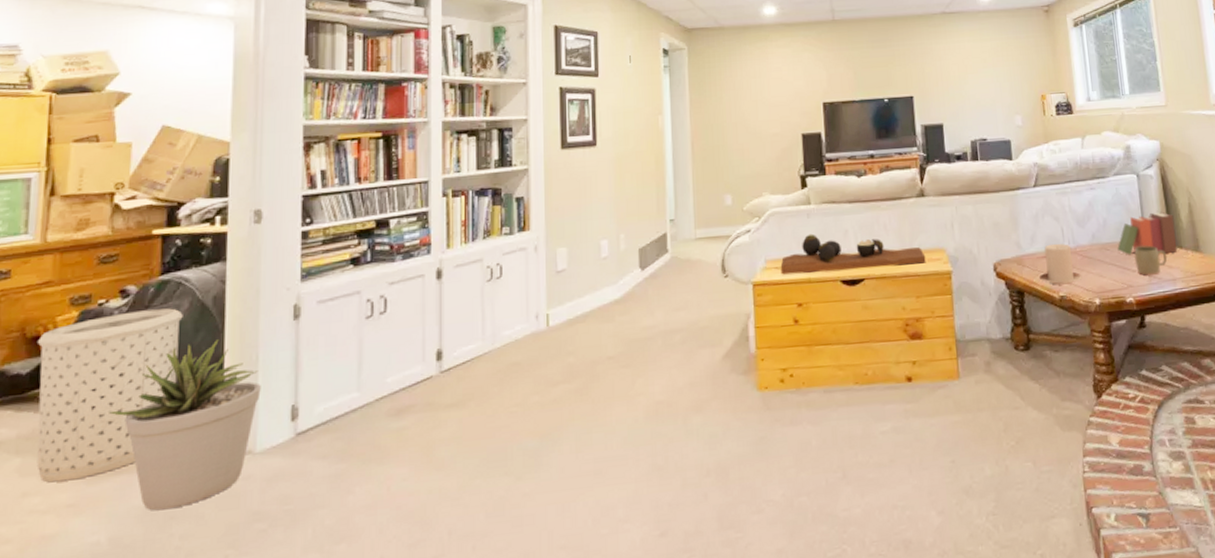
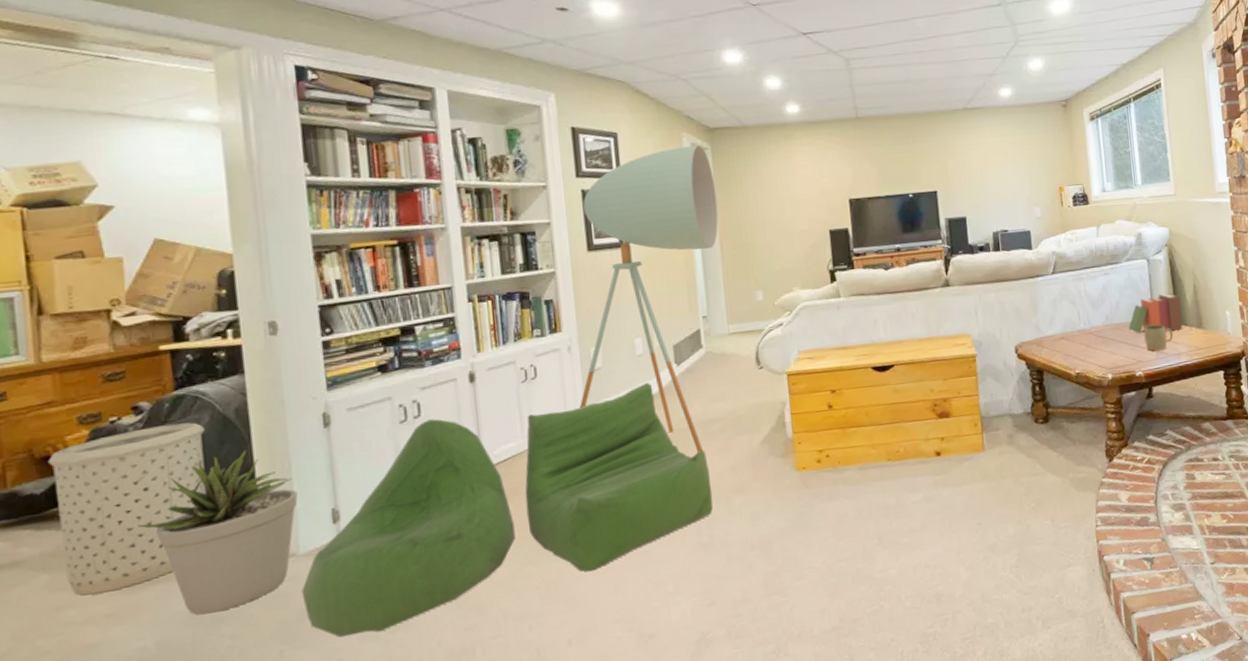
bean bag chair: none [253,287,670,546] -> present [301,383,713,638]
floor lamp: none [542,45,691,365] -> present [580,145,718,453]
decorative tray: present [780,233,926,275] -> none [813,325,952,365]
candle: present [1040,243,1082,285] -> none [1057,325,1097,364]

